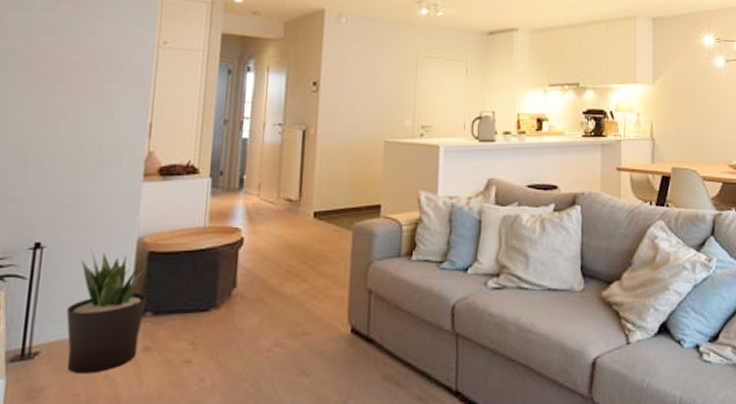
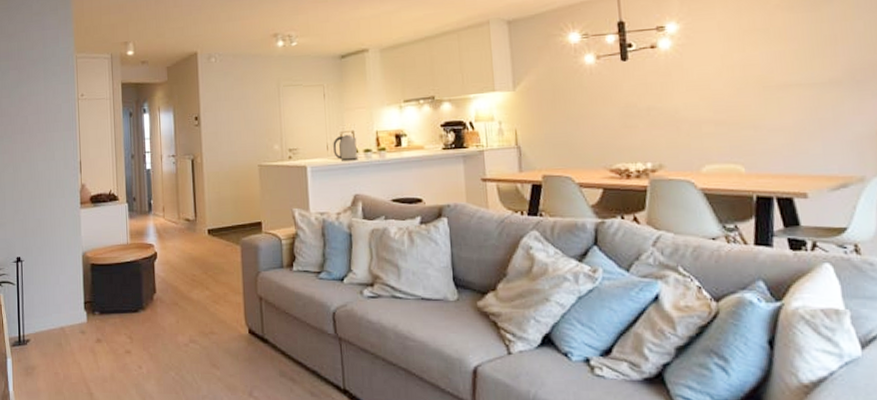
planter: present [66,252,148,374] -> none [43,264,94,358]

